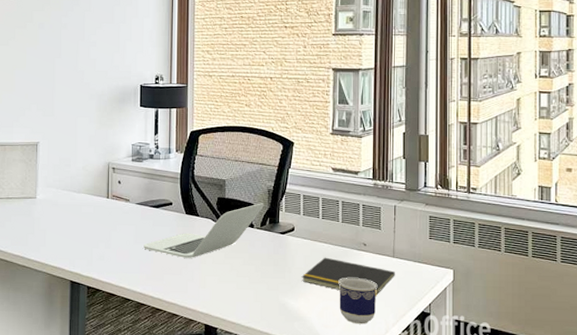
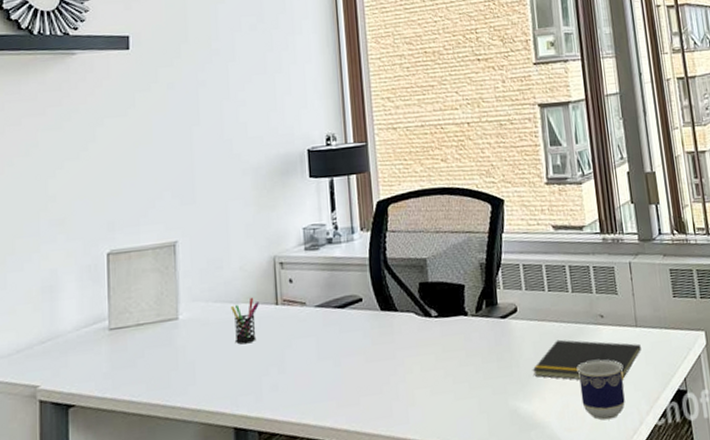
pen holder: none [74,191,95,223] -> present [231,298,259,344]
laptop: present [143,203,264,258] -> none [330,282,477,371]

